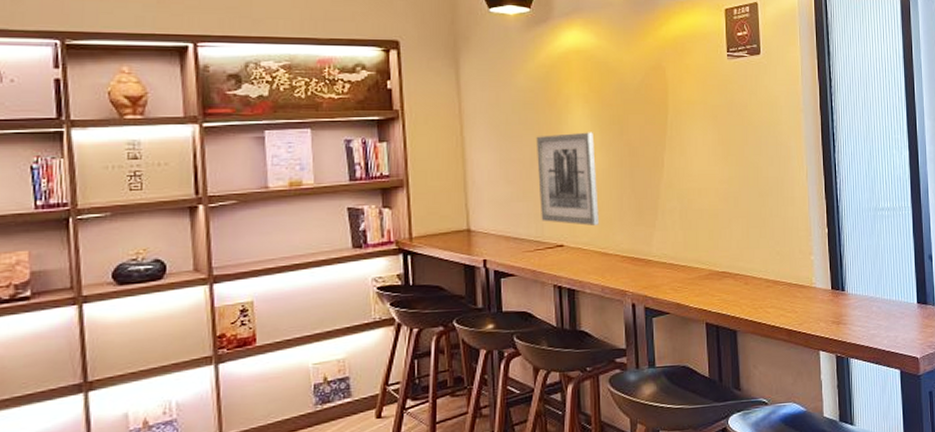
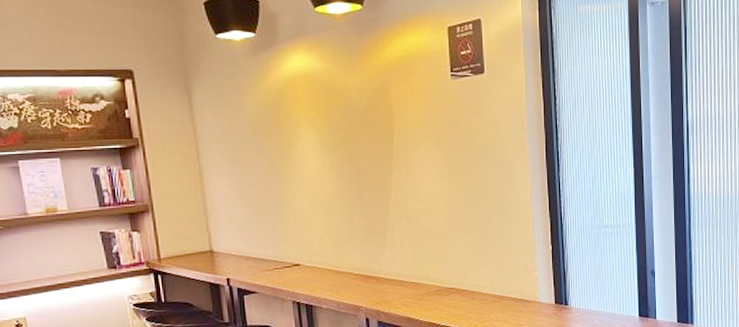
wall art: present [536,132,599,225] -> none [268,155,332,246]

